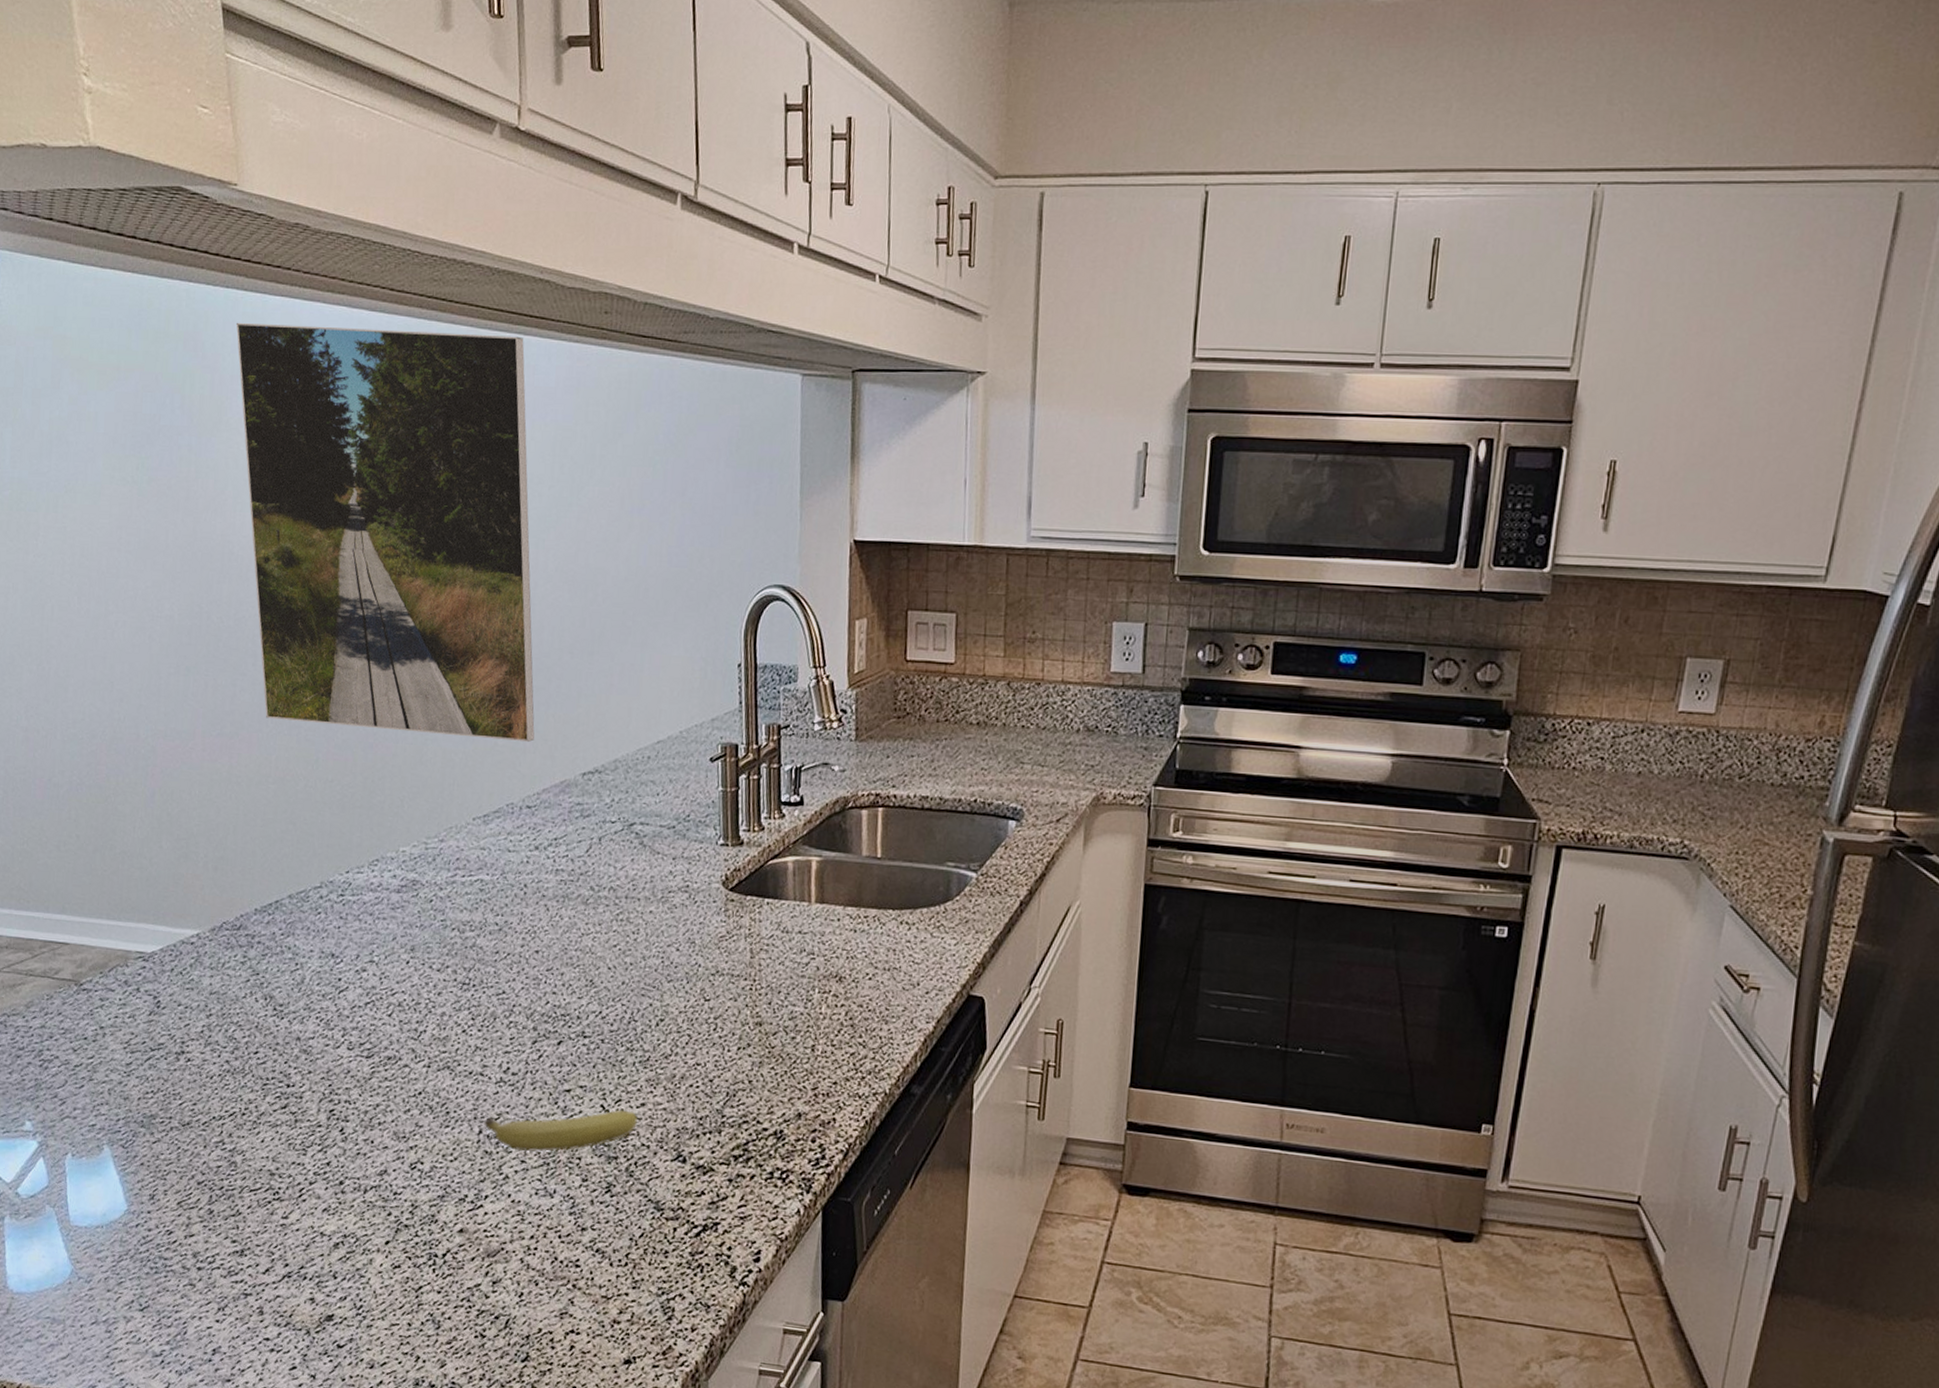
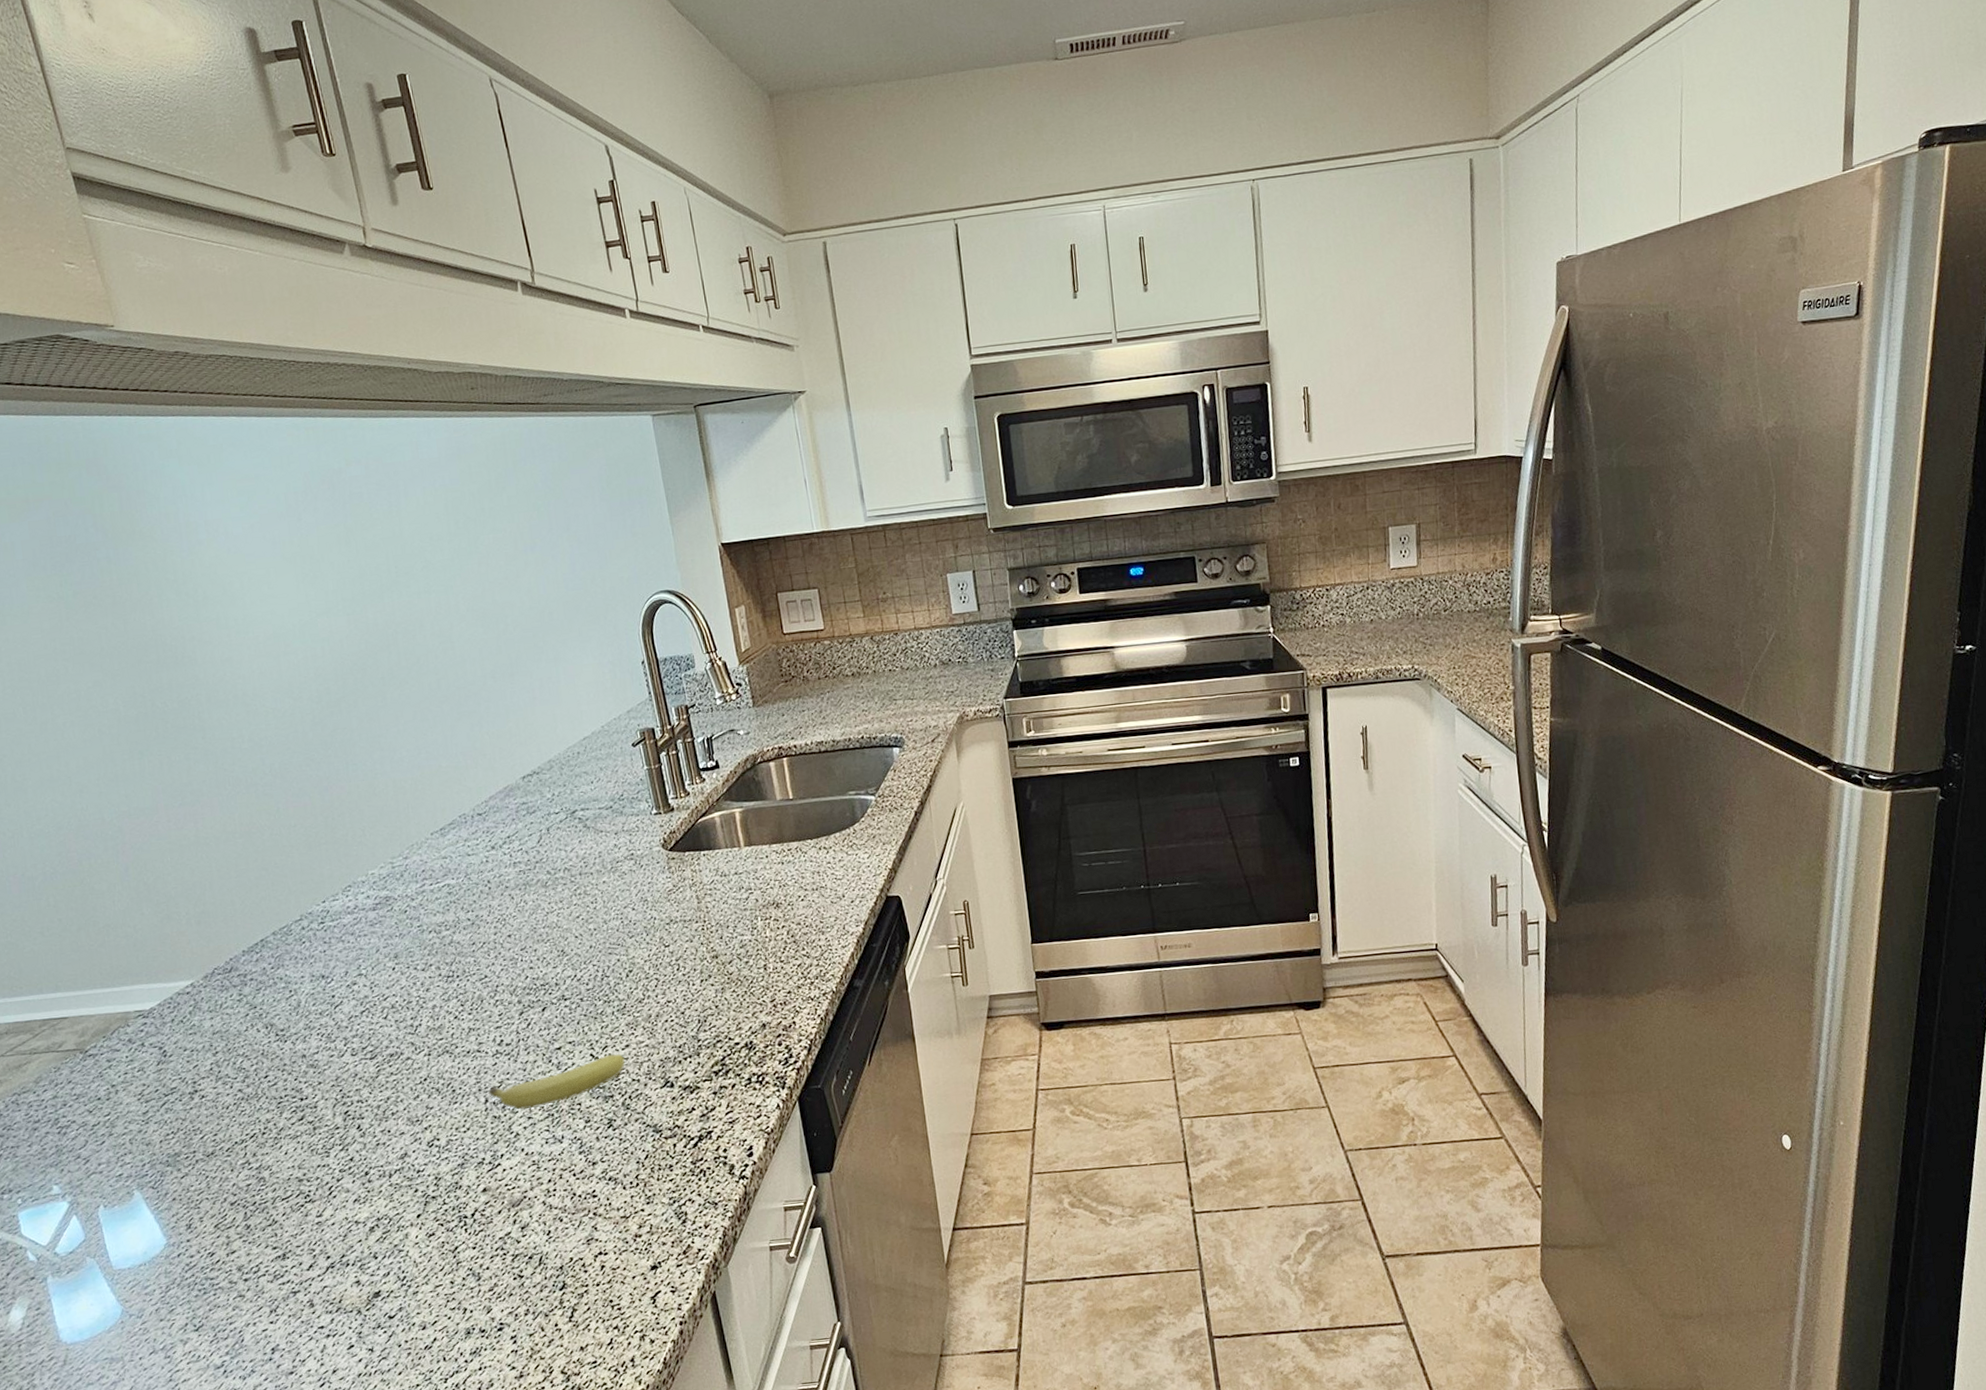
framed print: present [236,322,535,742] -> none [134,419,474,783]

